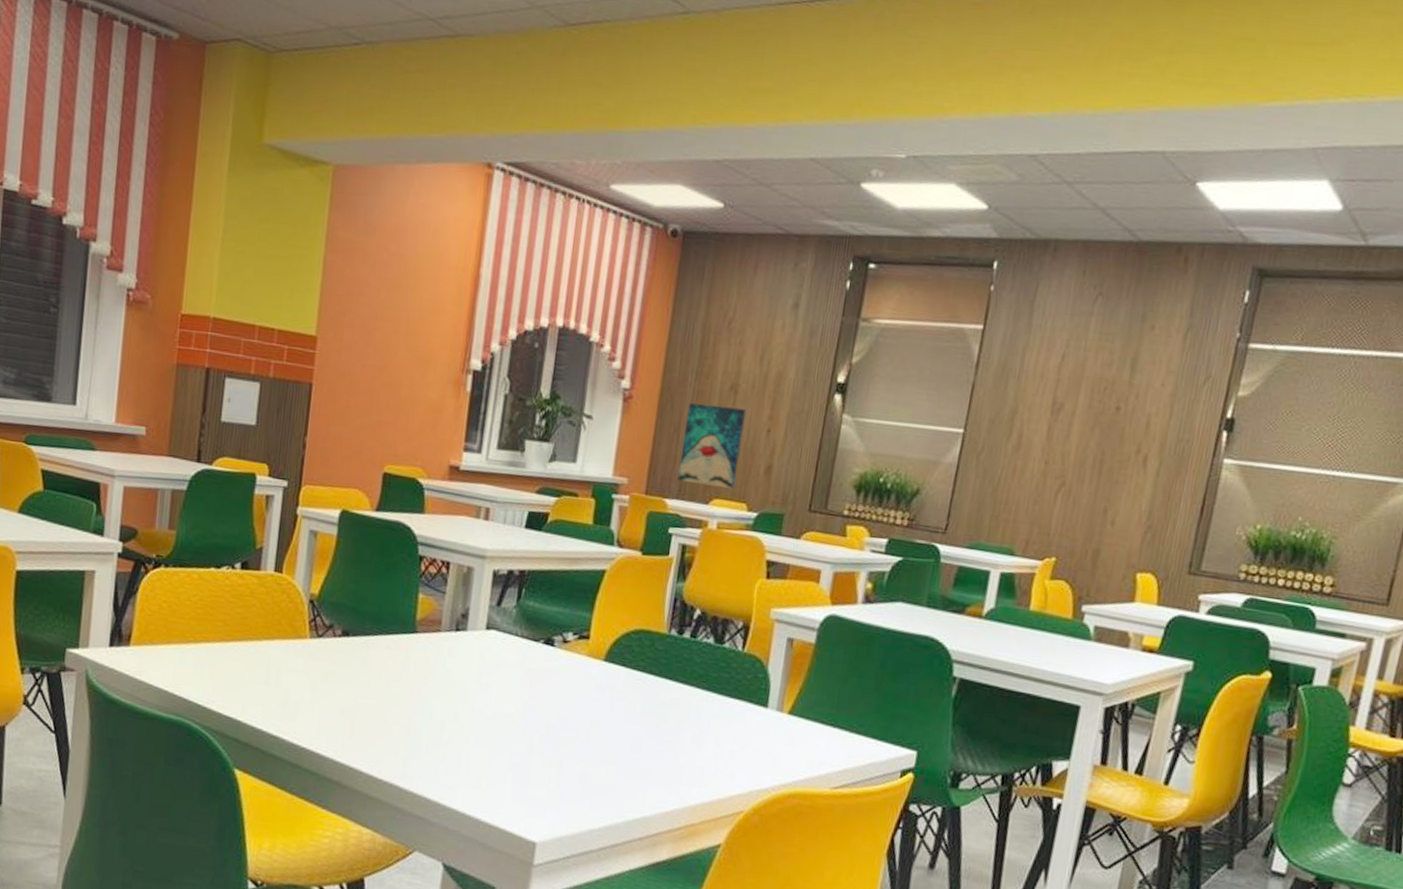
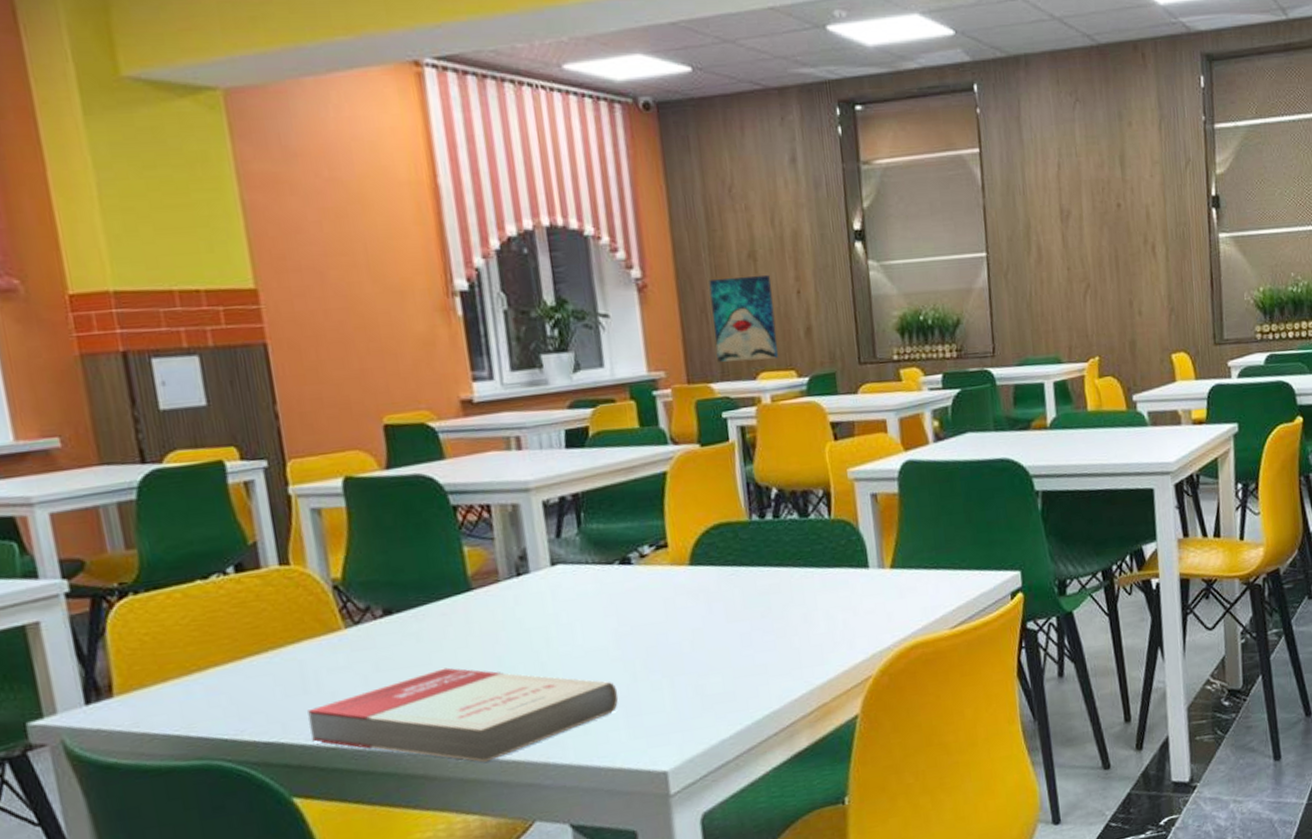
book: none [262,694,513,787] -> present [307,667,619,763]

